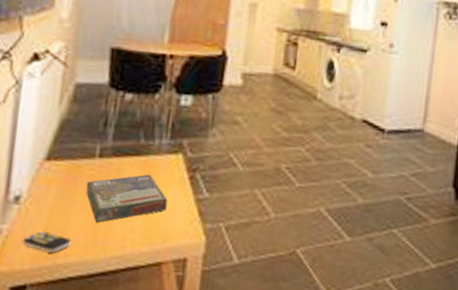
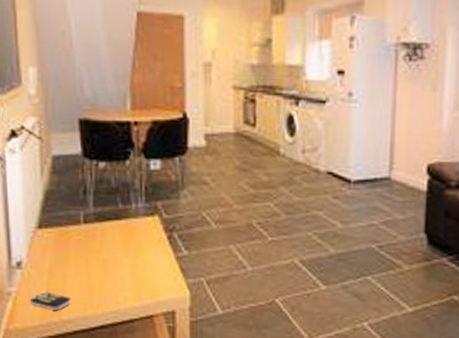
board game: present [86,174,168,223] -> none [76,236,151,282]

